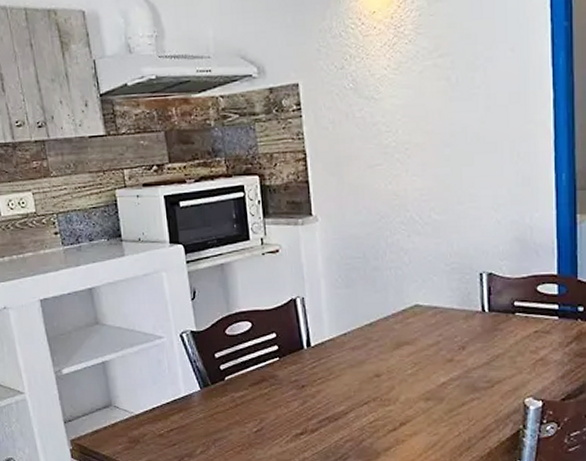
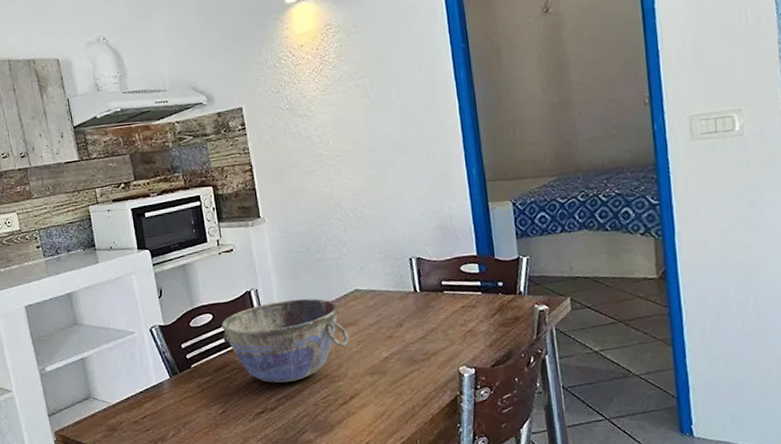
bowl: none [261,311,405,404] -> present [221,298,350,384]

